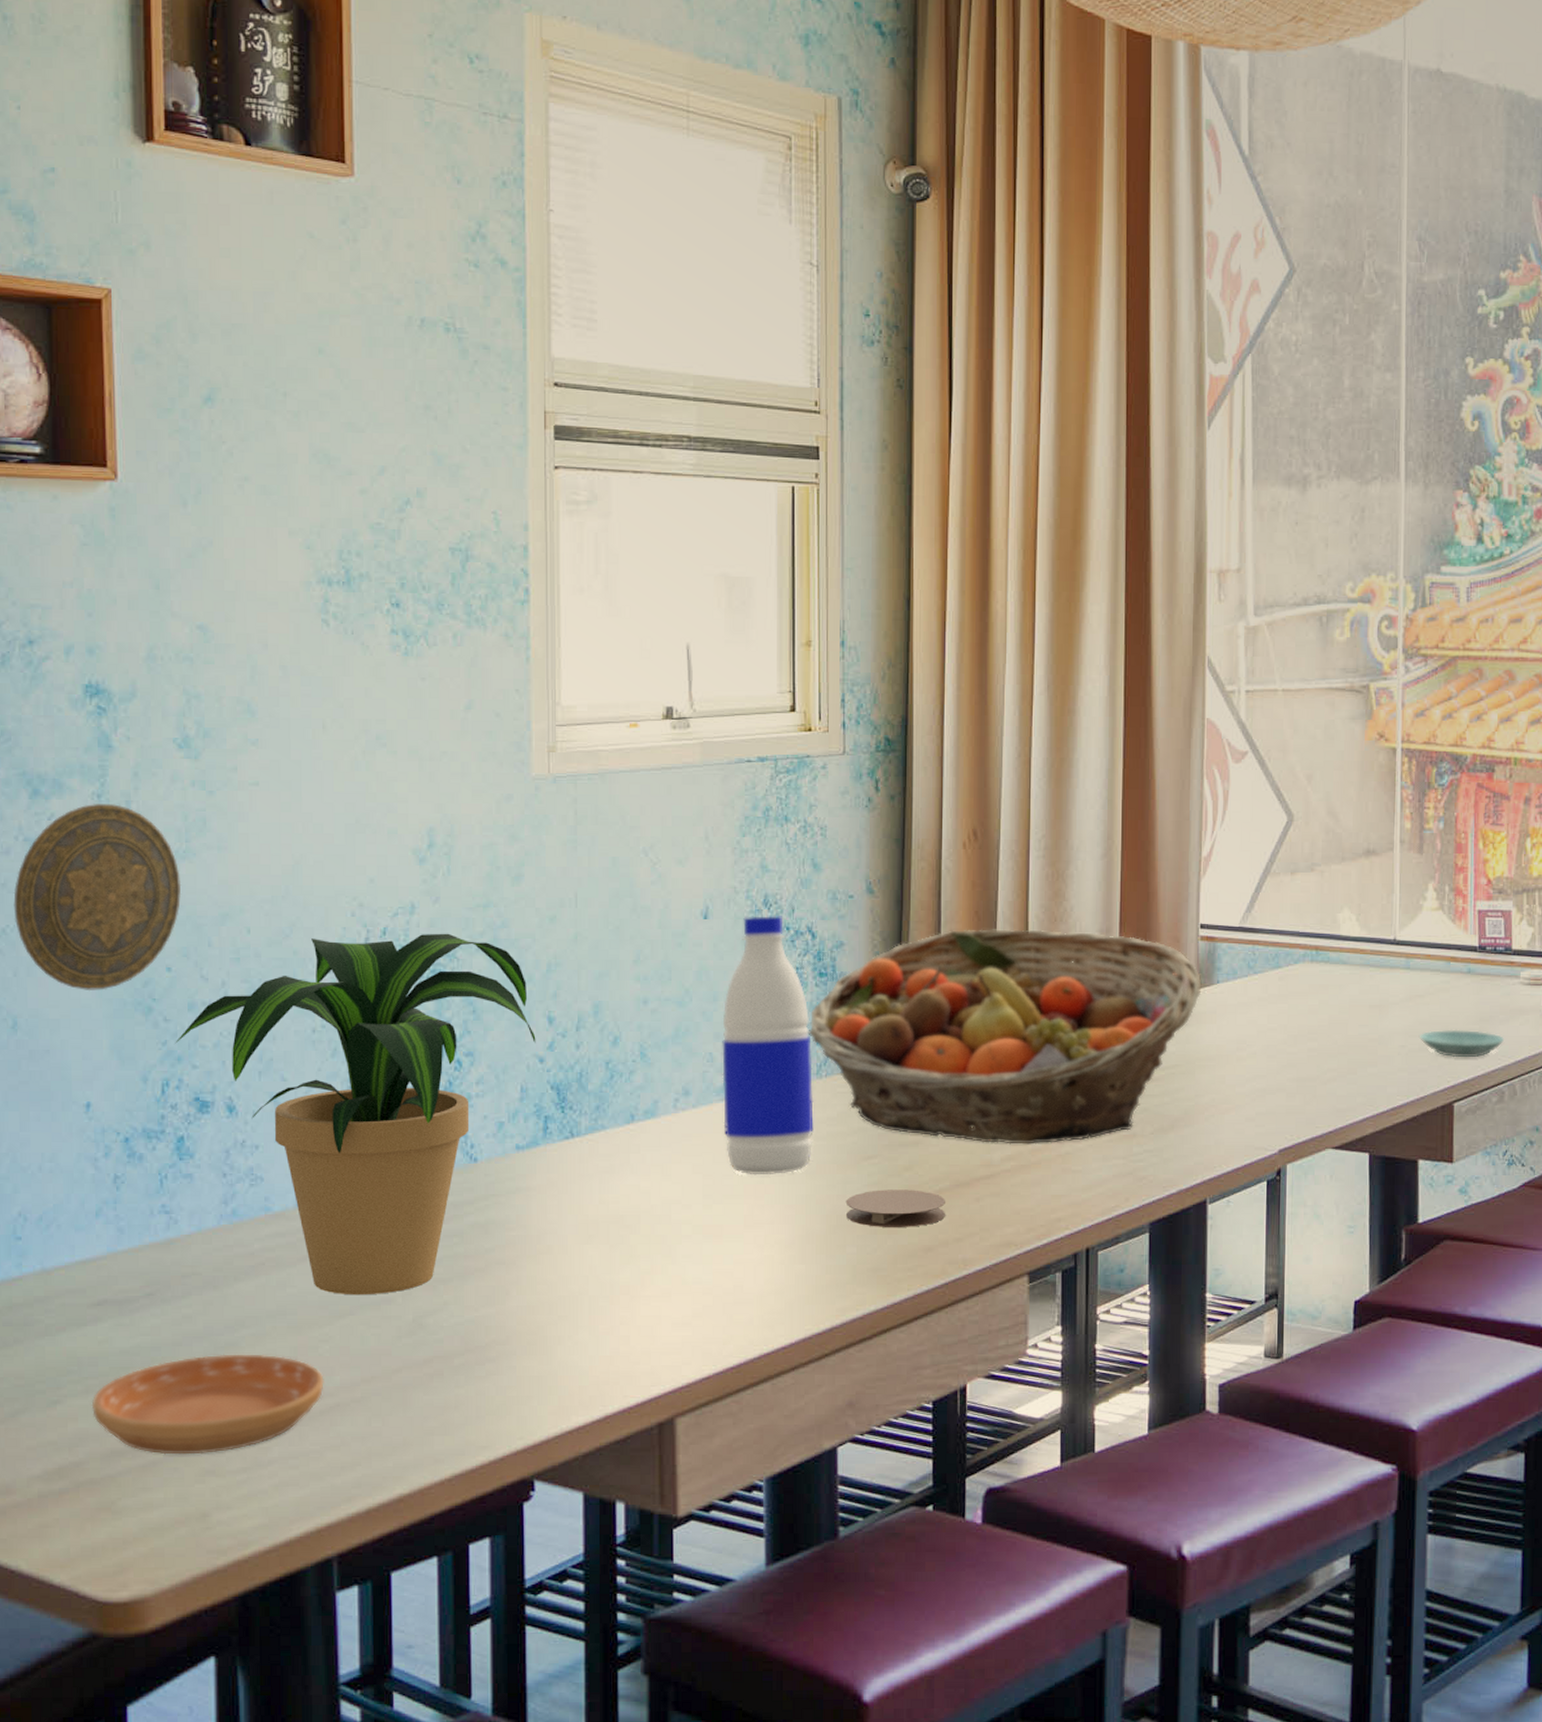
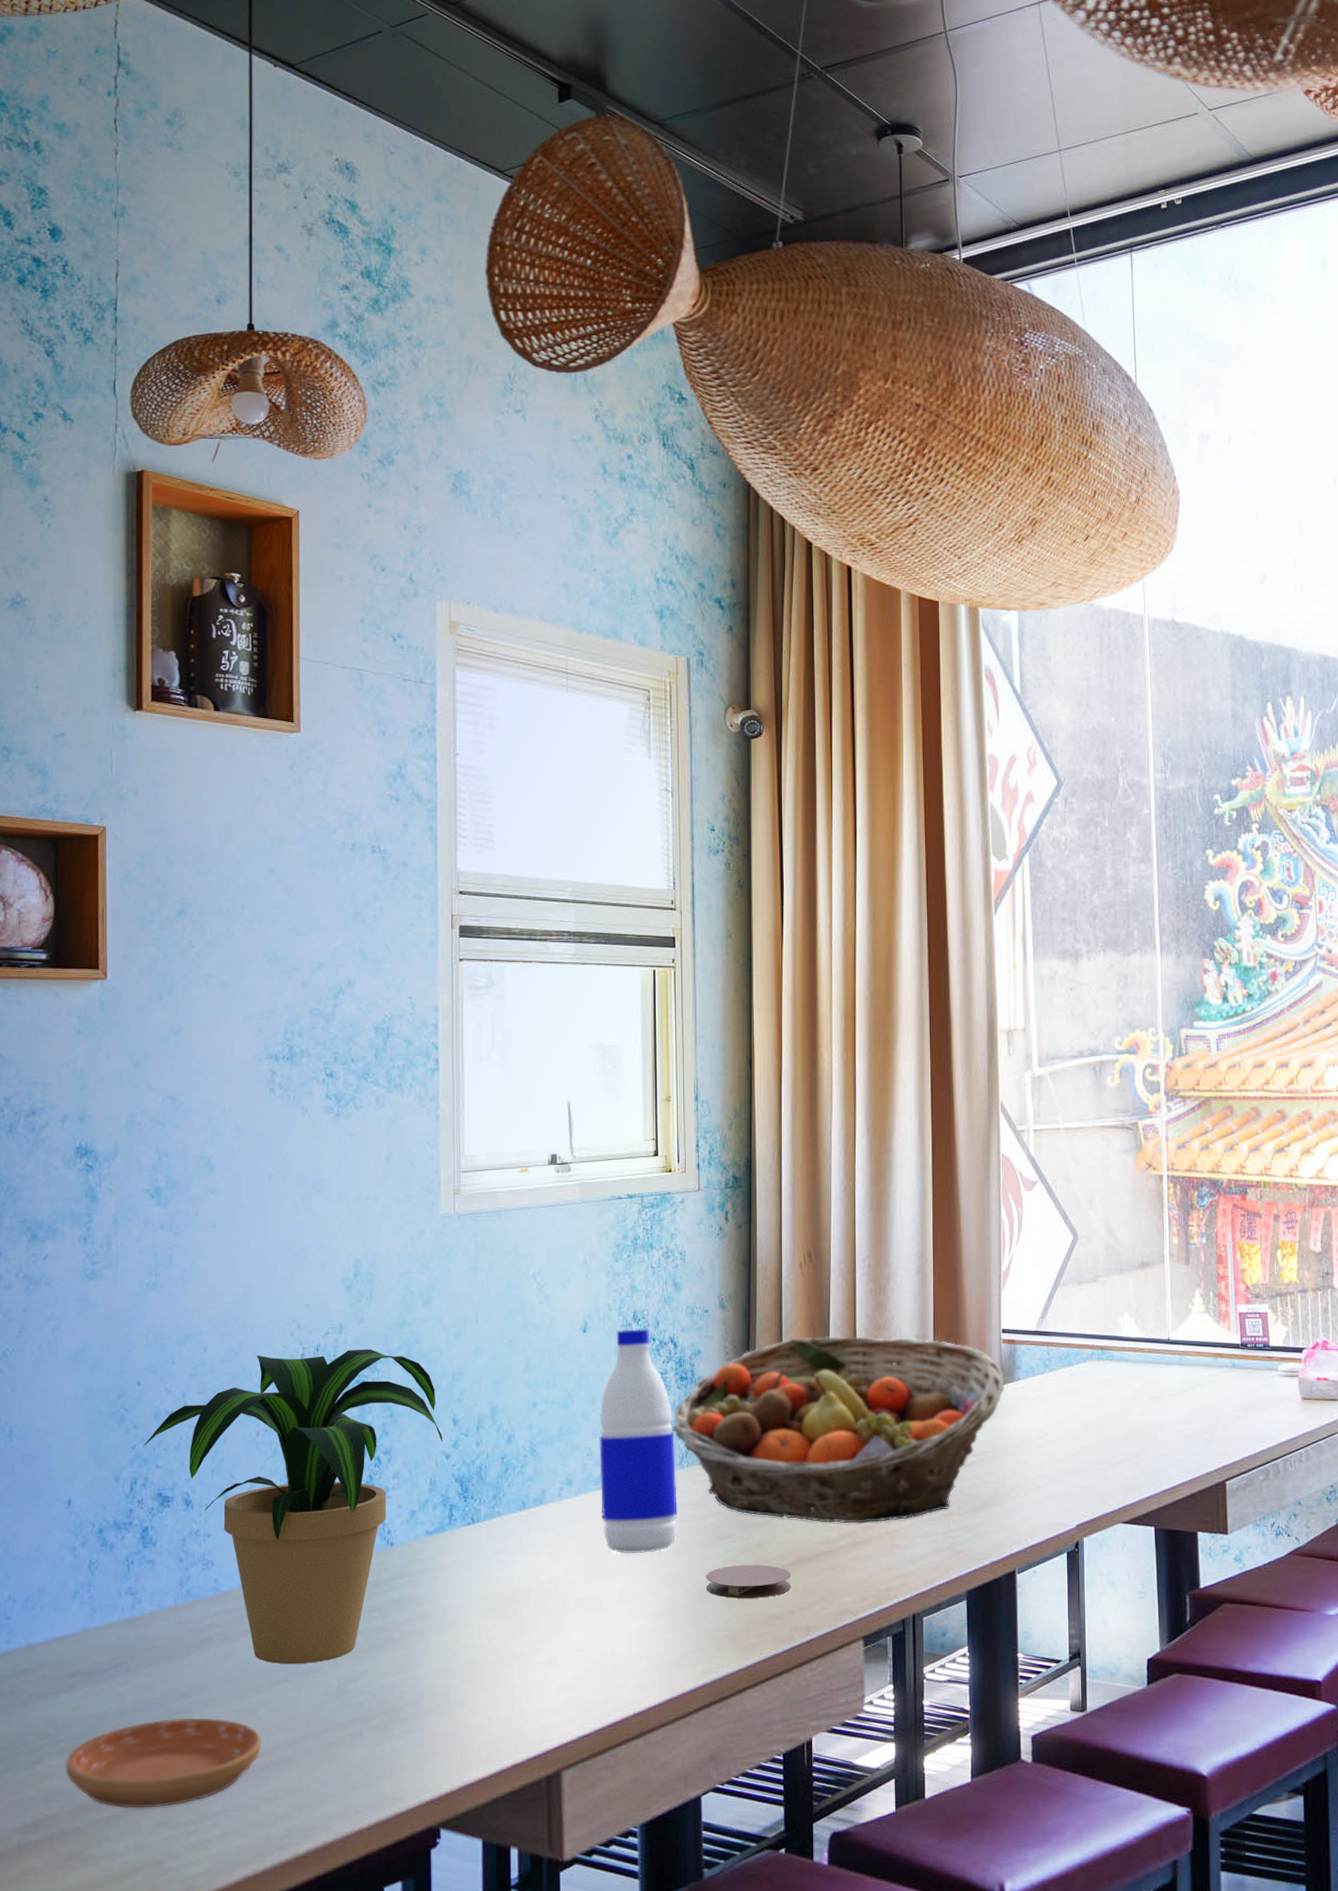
decorative plate: present [13,804,182,992] -> none [13,1245,151,1404]
saucer: present [1418,1029,1505,1057] -> none [1193,1416,1268,1441]

